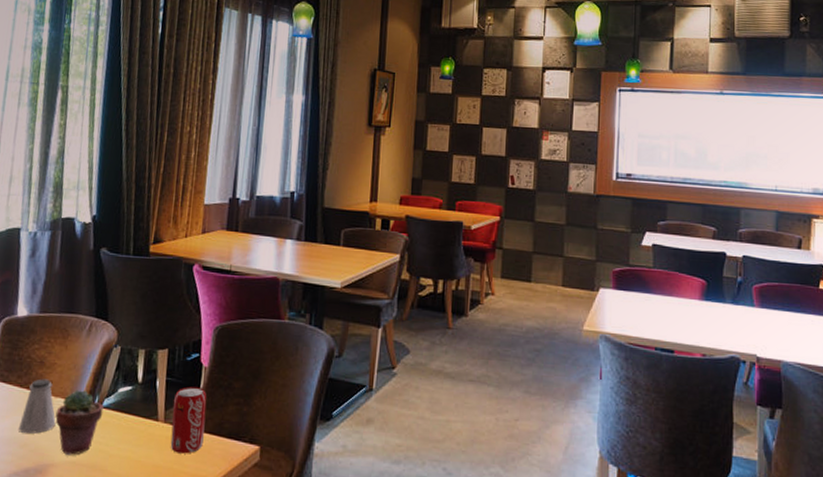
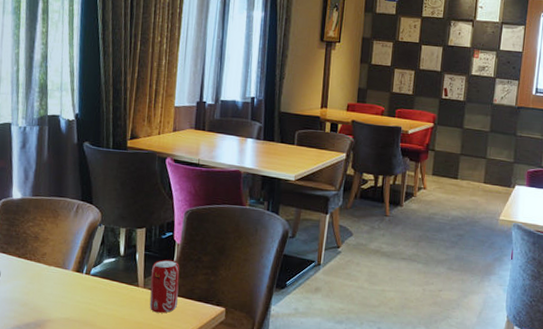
saltshaker: present [19,378,56,434] -> none [19,250,51,295]
potted succulent: present [55,390,104,455] -> none [50,260,91,313]

